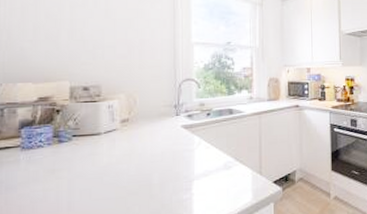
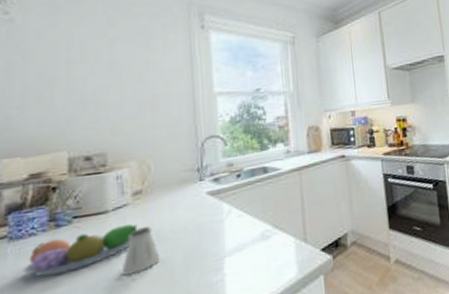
fruit bowl: none [32,146,124,181] -> present [22,224,138,277]
saltshaker: none [109,149,141,187] -> present [121,227,160,276]

